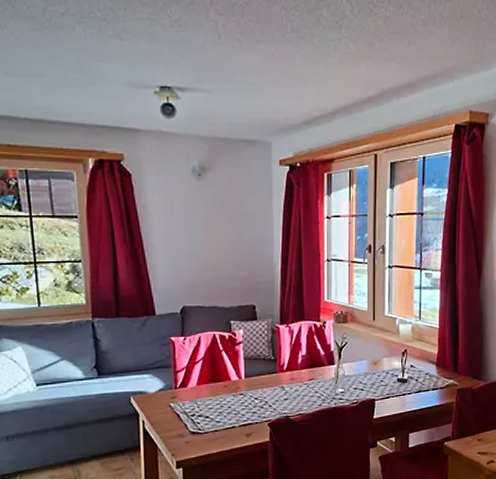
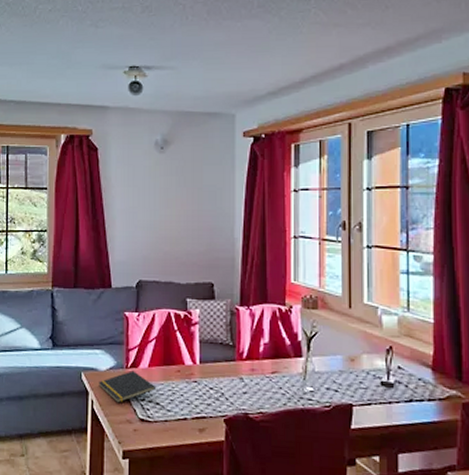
notepad: none [148,390,204,421] -> present [99,370,155,403]

